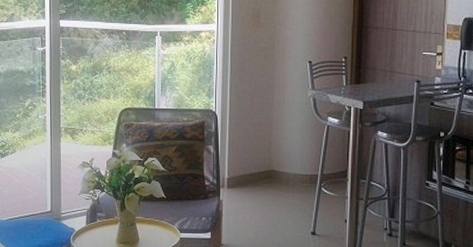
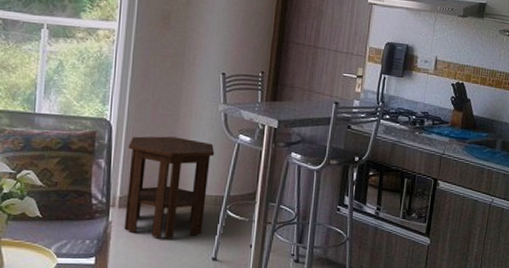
side table: none [232,122,307,215] -> present [124,136,215,239]

